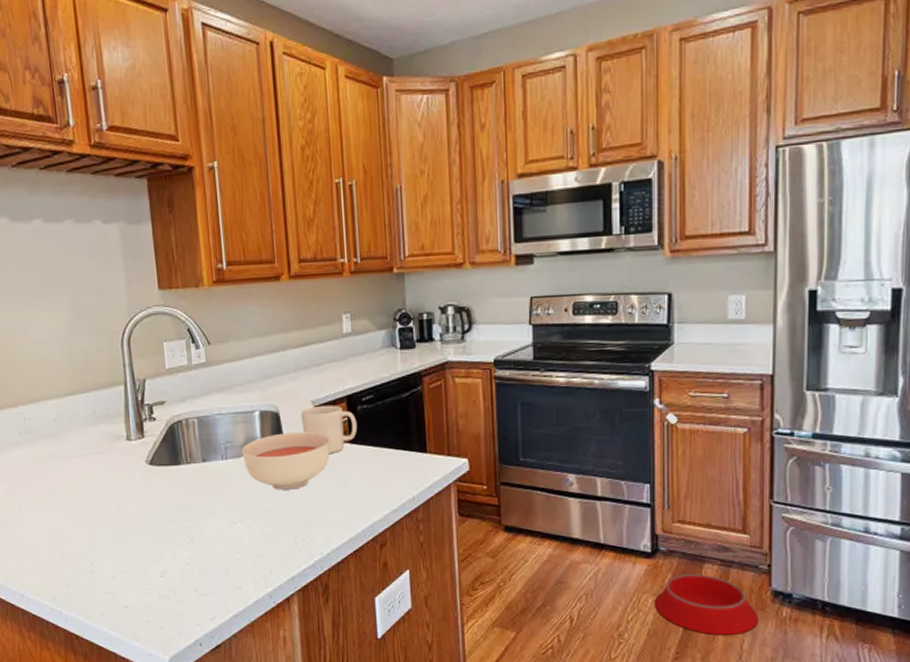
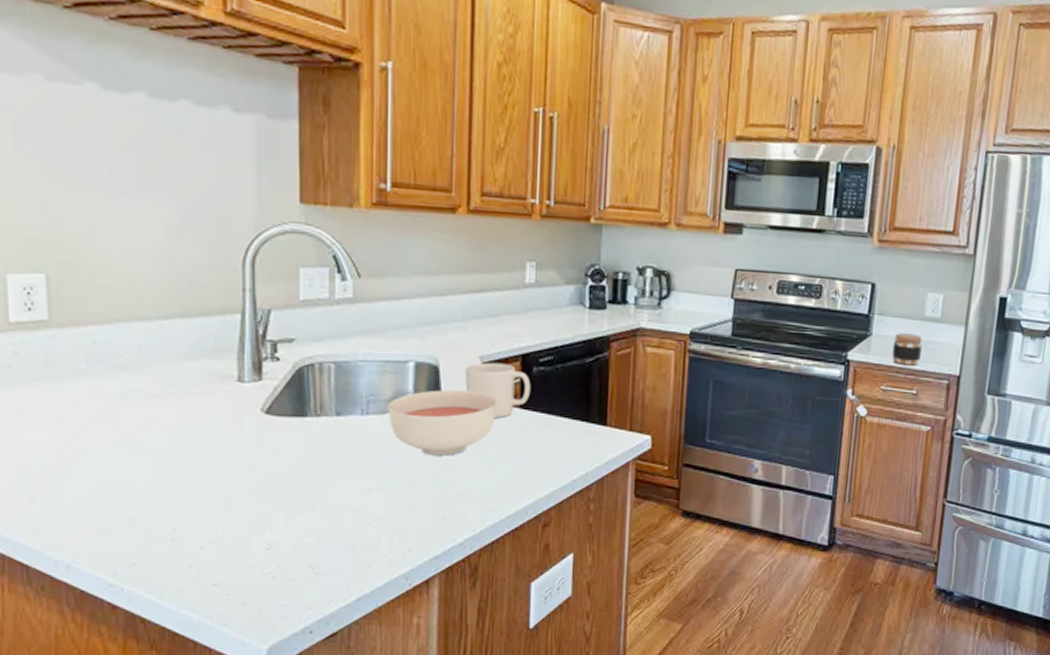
pet bowl: present [654,574,759,636] -> none [824,569,921,632]
jar: none [697,338,728,370] -> present [891,333,923,366]

